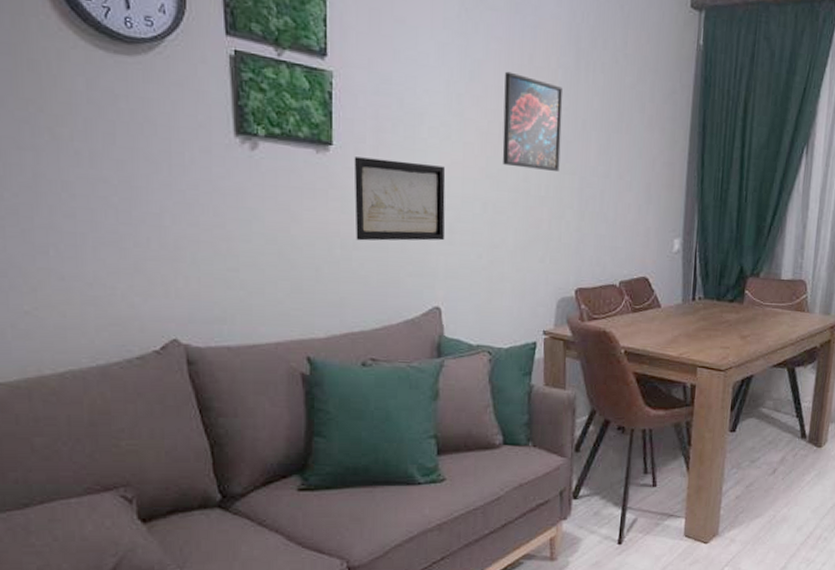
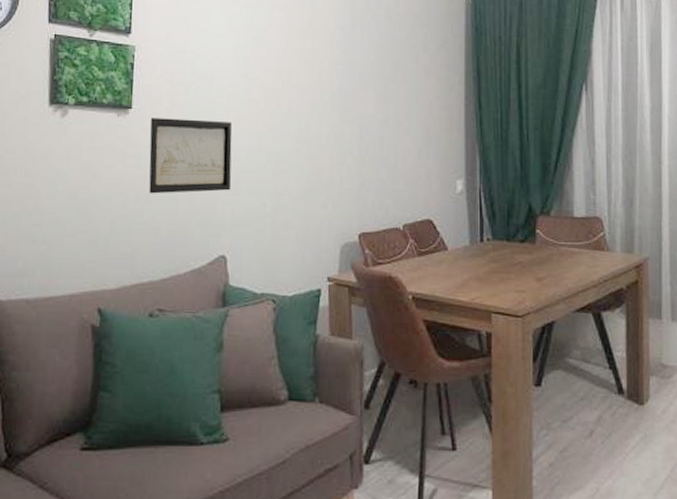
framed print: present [502,71,563,171] -> none [285,35,341,121]

